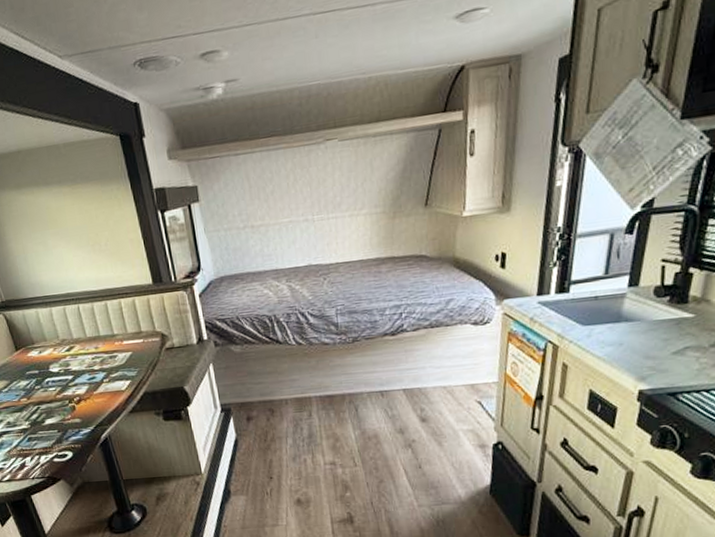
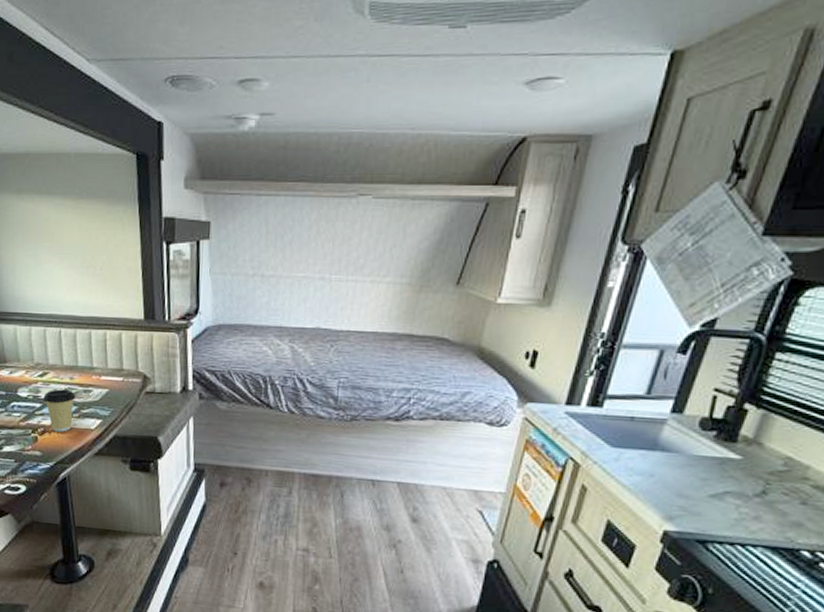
coffee cup: none [73,358,104,398] -> present [43,389,76,432]

